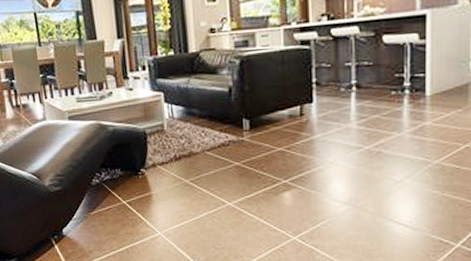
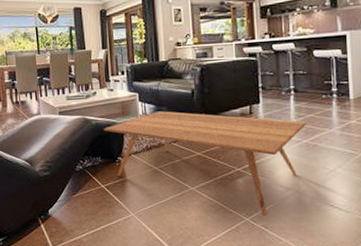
coffee table: none [122,113,371,234] -> present [103,111,308,216]

